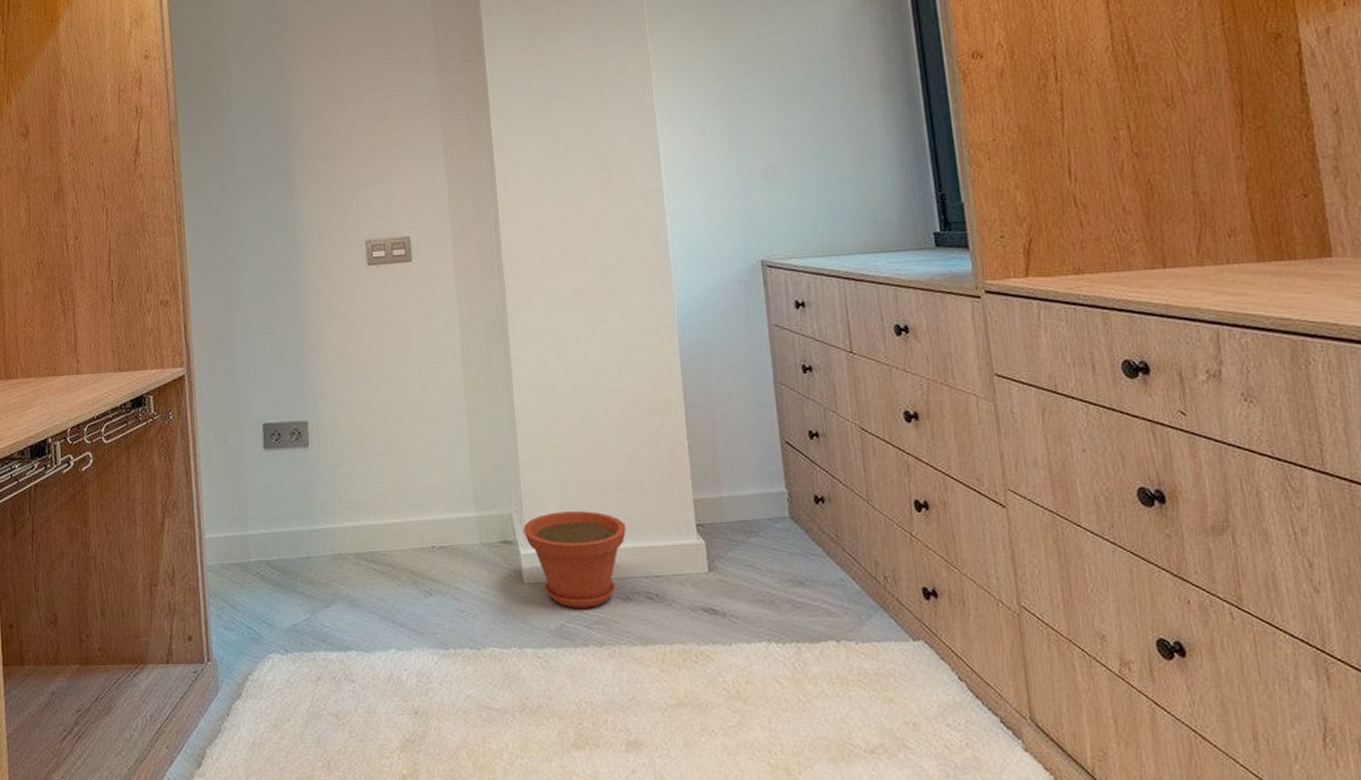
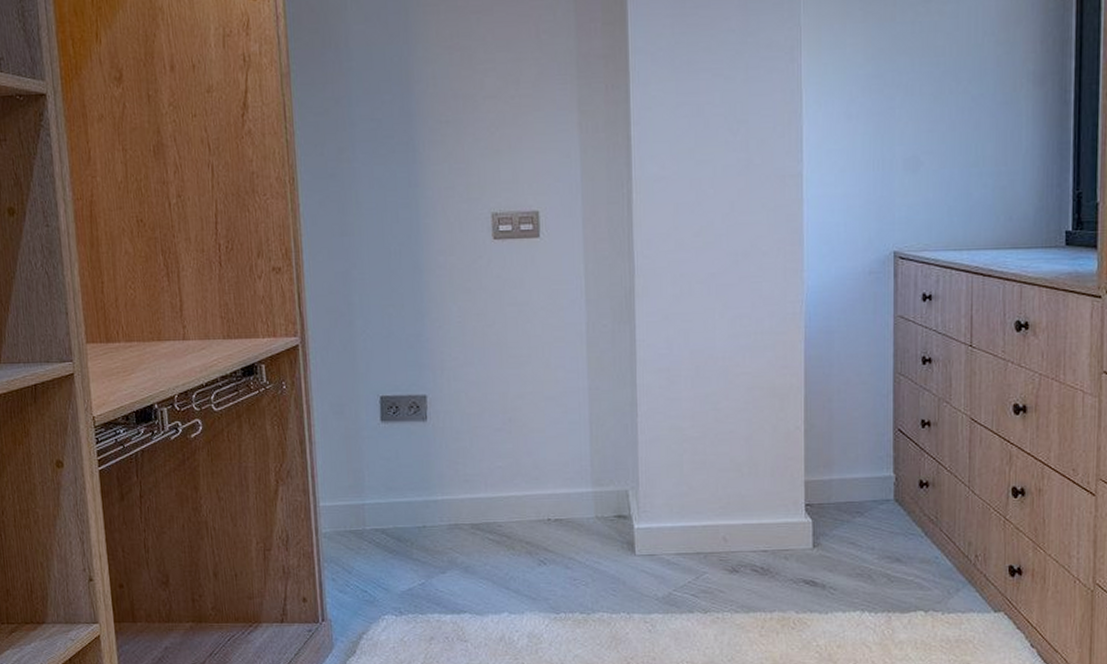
plant pot: present [523,510,626,608] -> none [639,488,738,579]

